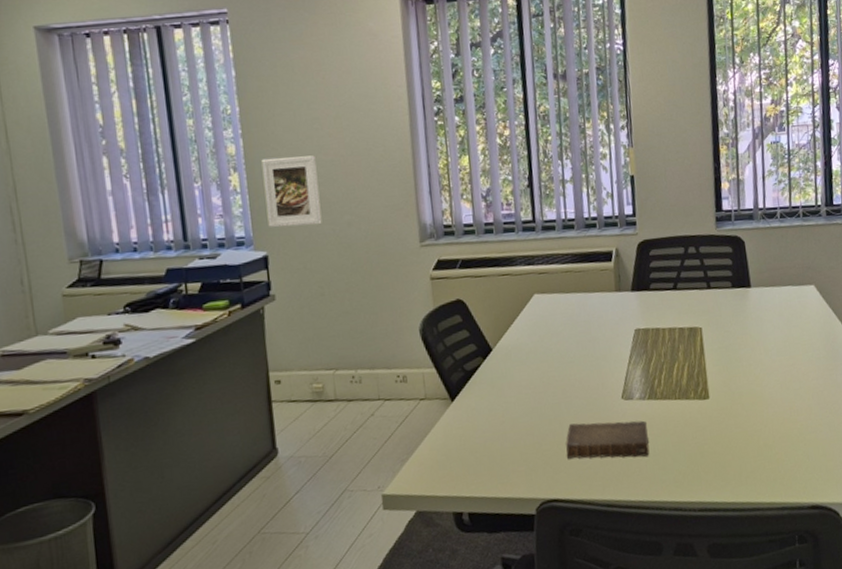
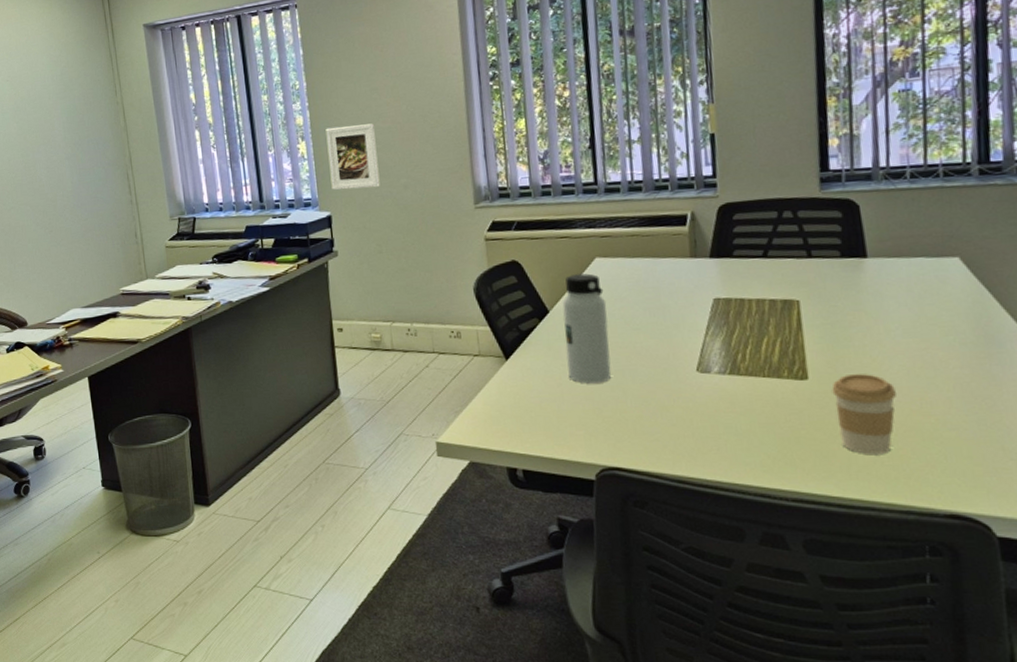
water bottle: none [504,310,550,419] -> present [562,273,612,384]
book: present [566,420,650,459] -> none [630,392,731,435]
coffee cup: none [727,390,774,461] -> present [831,374,898,454]

